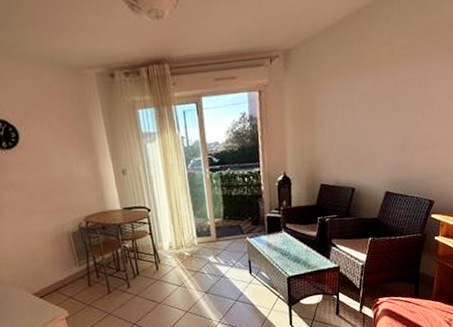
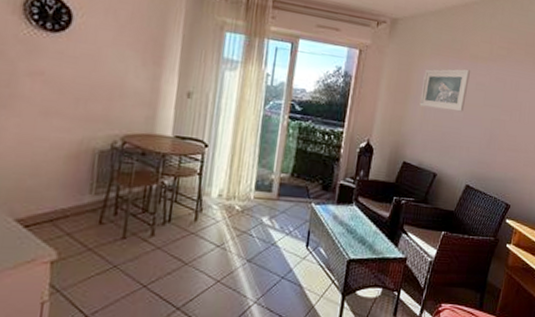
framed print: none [326,79,374,129] -> present [419,69,471,112]

